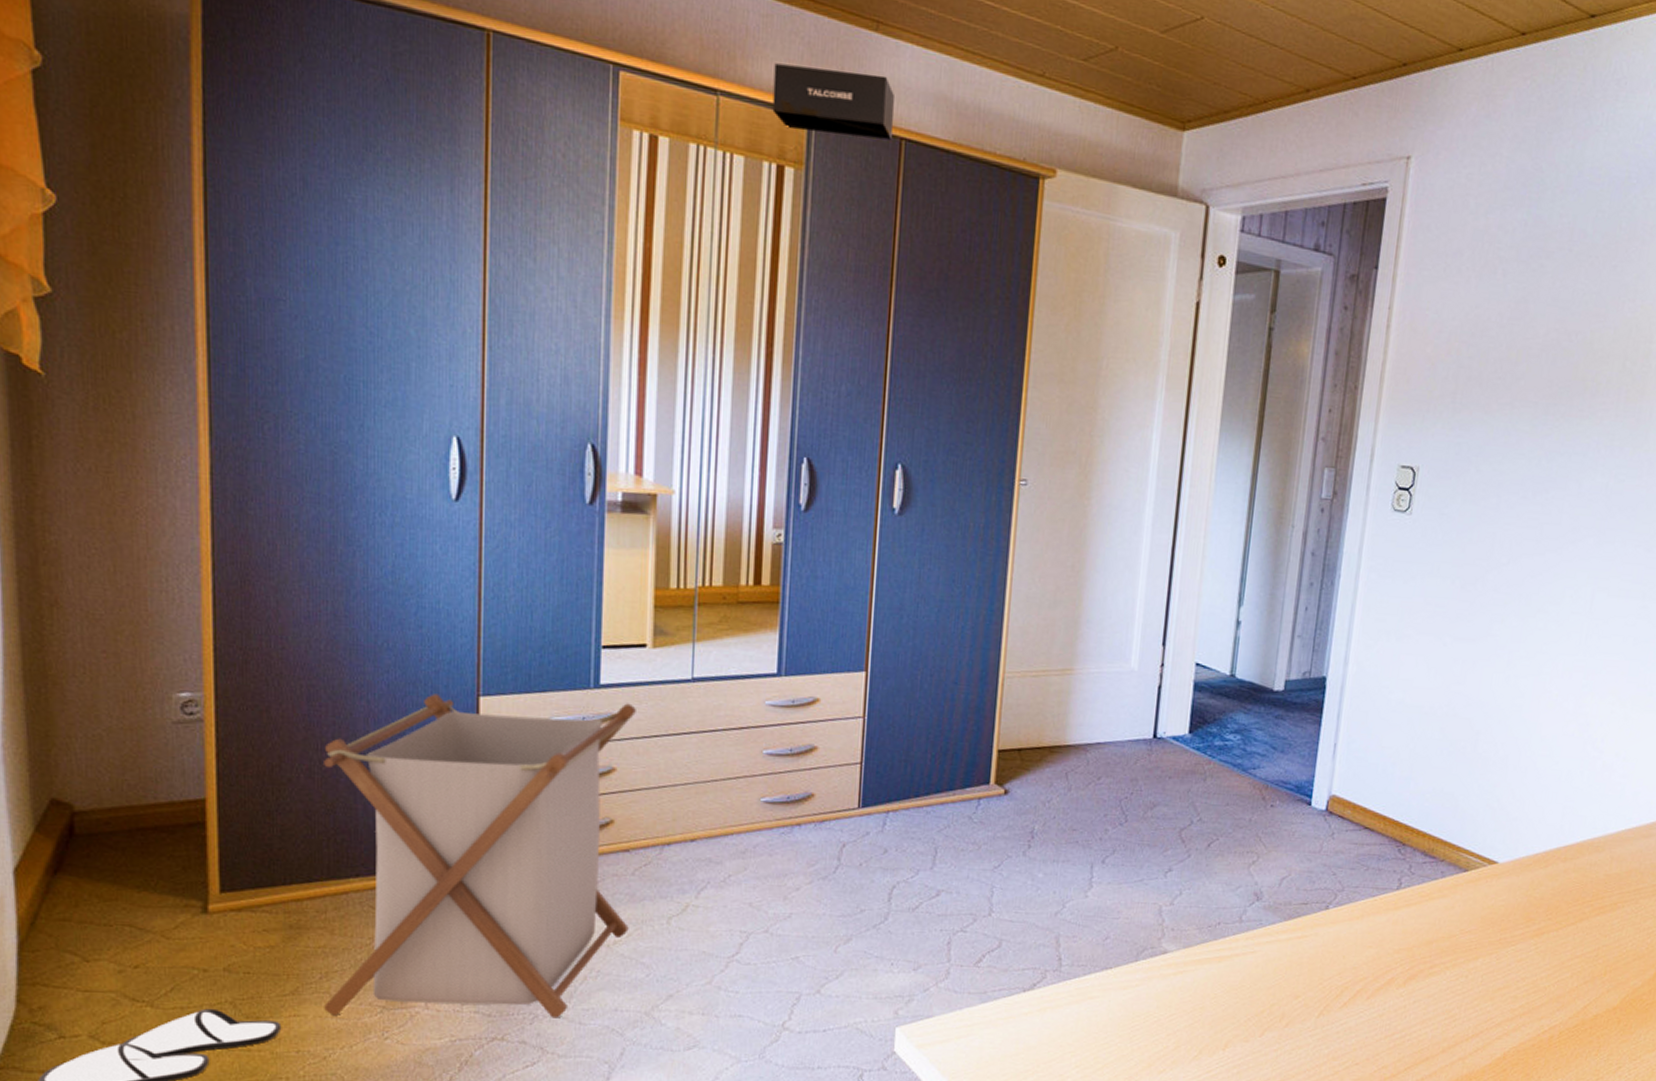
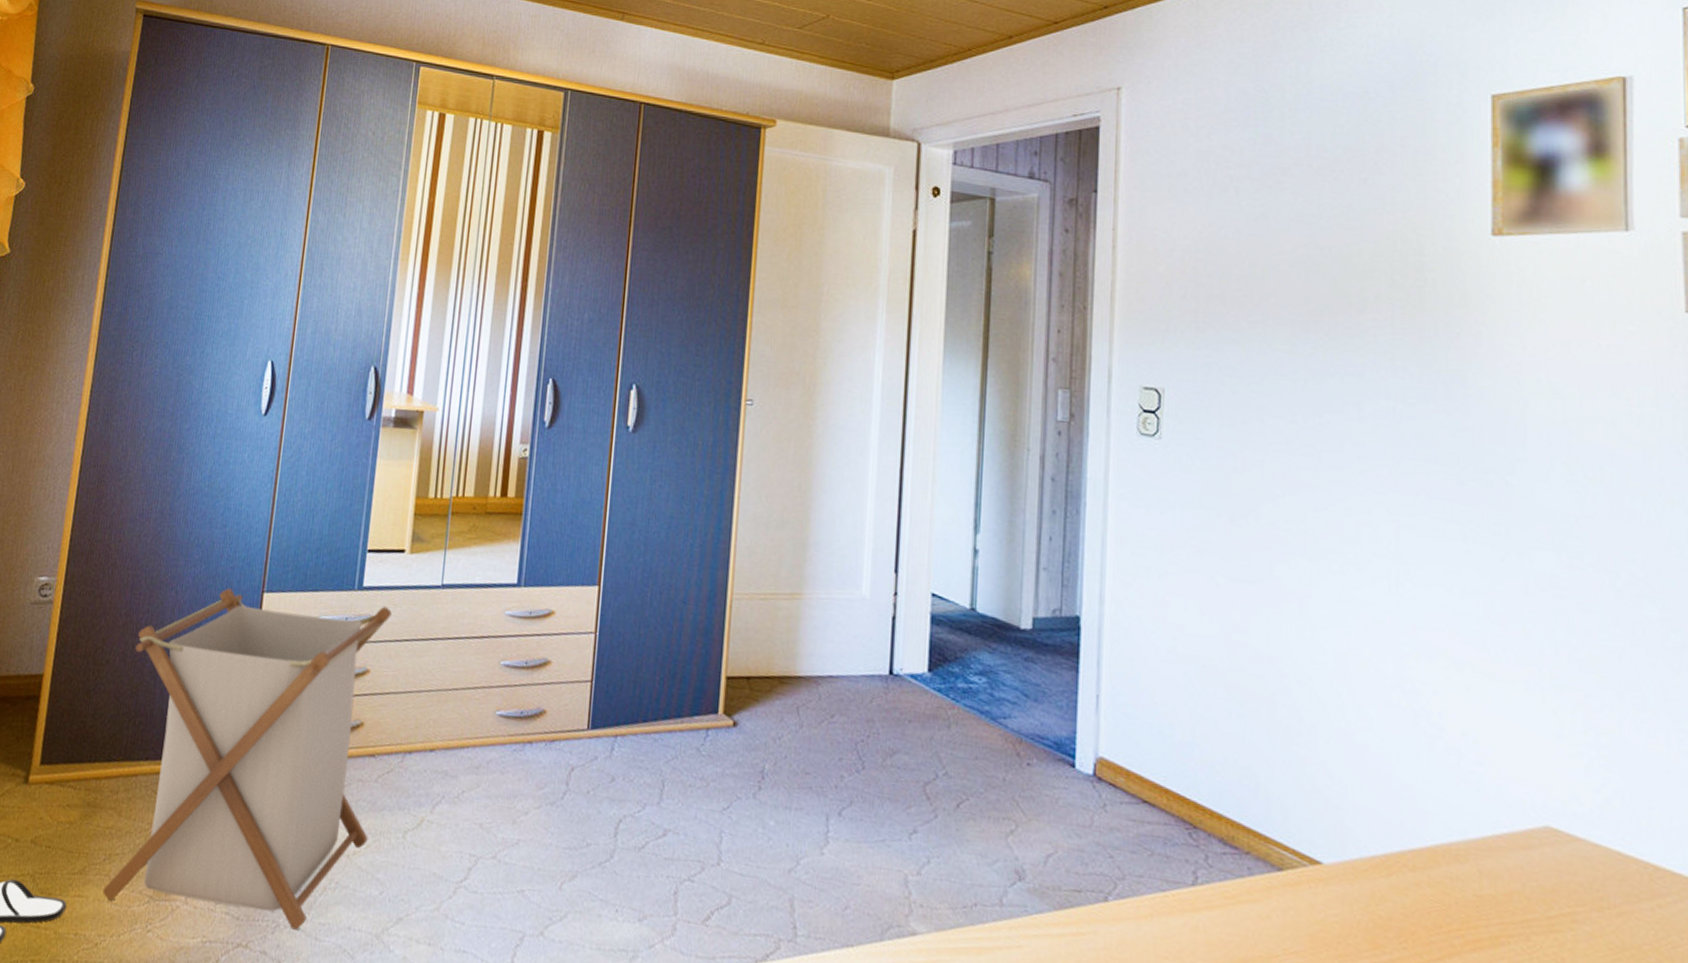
box: present [772,63,894,140] -> none [536,51,636,105]

